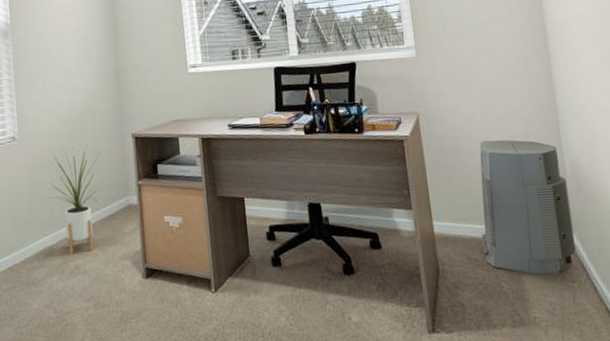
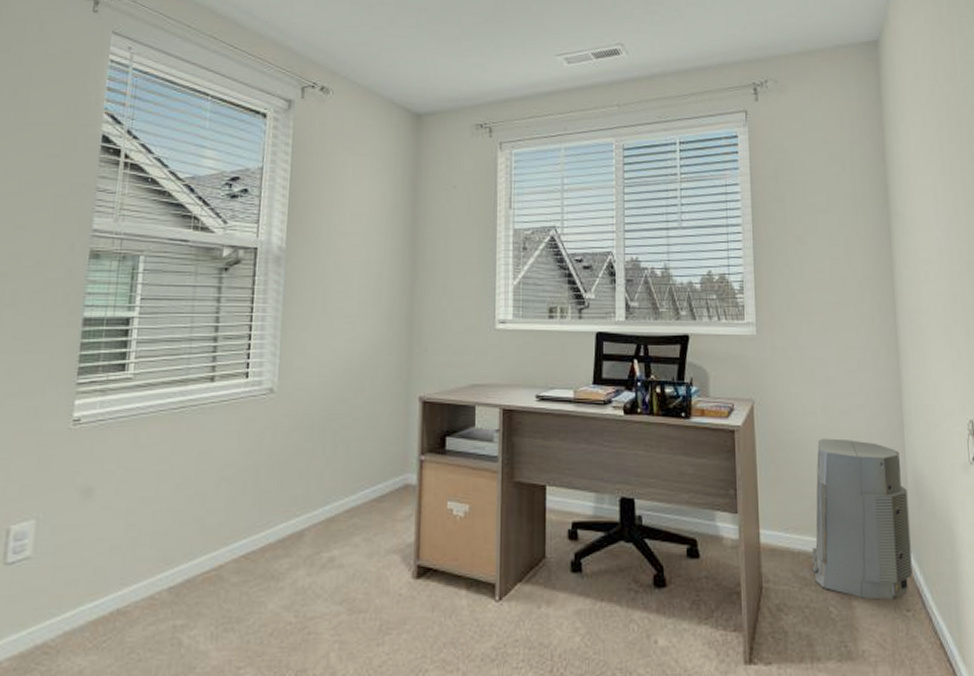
house plant: present [50,145,102,255] -> none [310,405,378,543]

